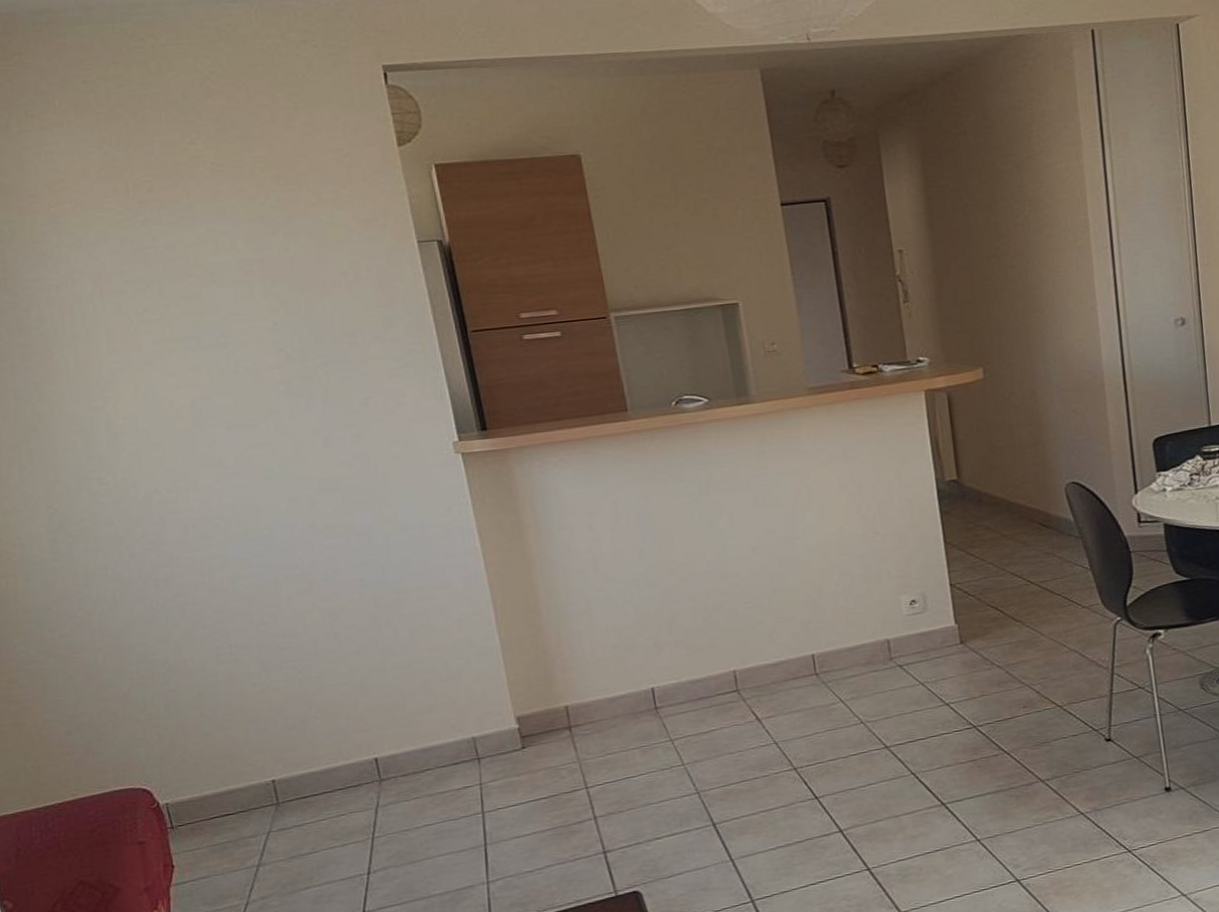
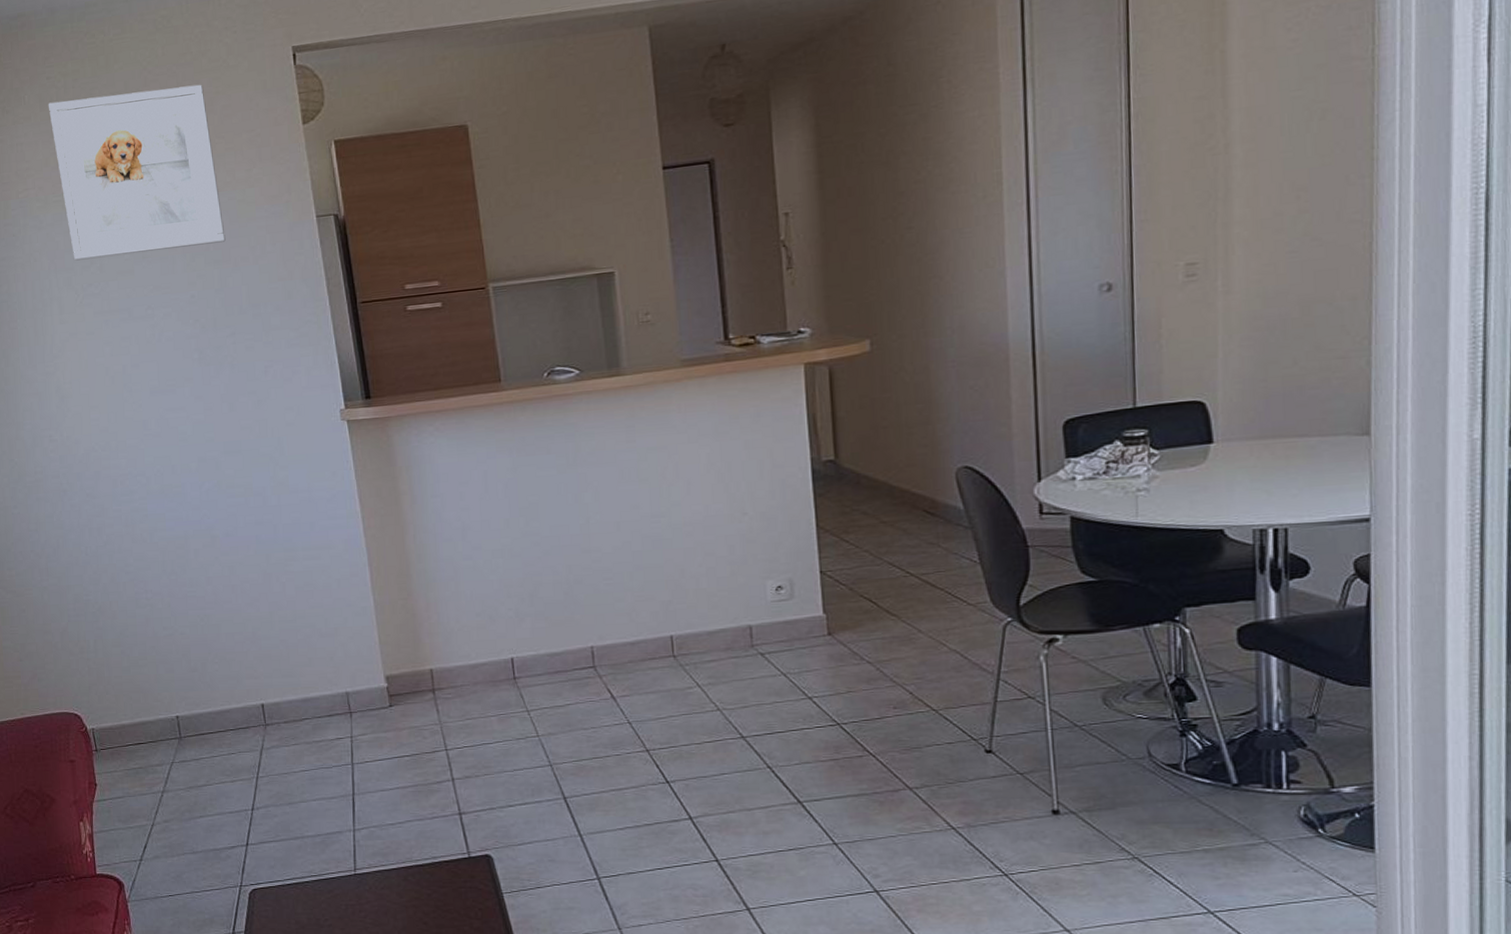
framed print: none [85,98,312,284] -> present [48,84,226,261]

